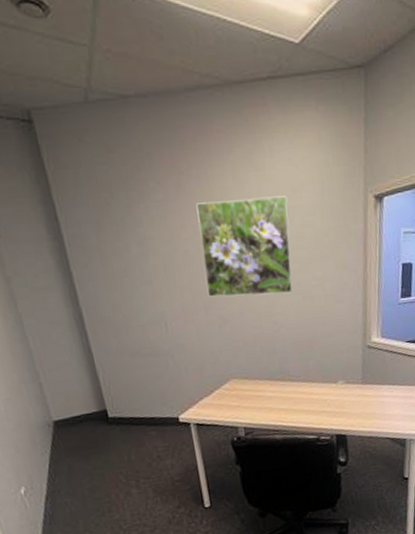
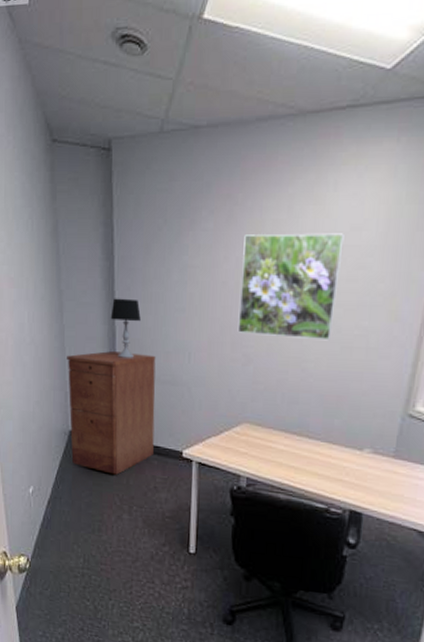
filing cabinet: none [31,330,150,455] -> present [67,351,156,475]
table lamp: none [71,277,108,340] -> present [110,298,141,359]

